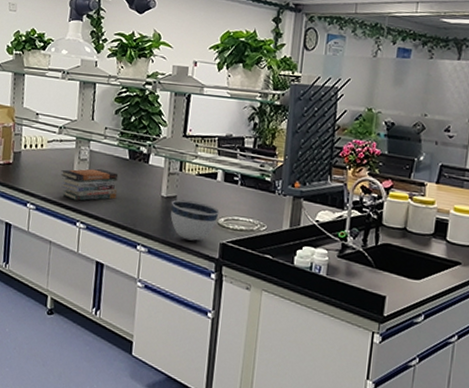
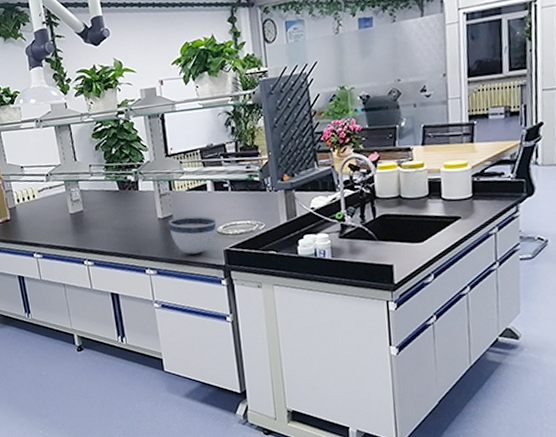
book stack: present [61,168,119,201] -> none [57,205,115,241]

